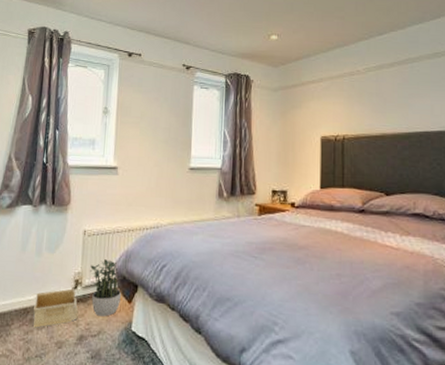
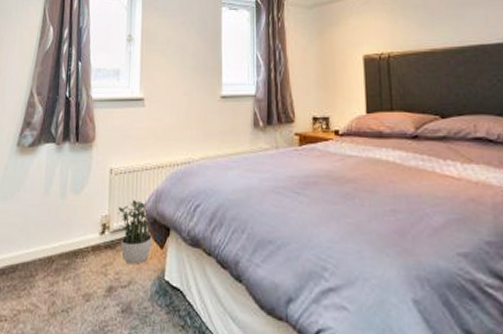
storage bin: present [33,288,79,328] -> none [58,233,107,279]

